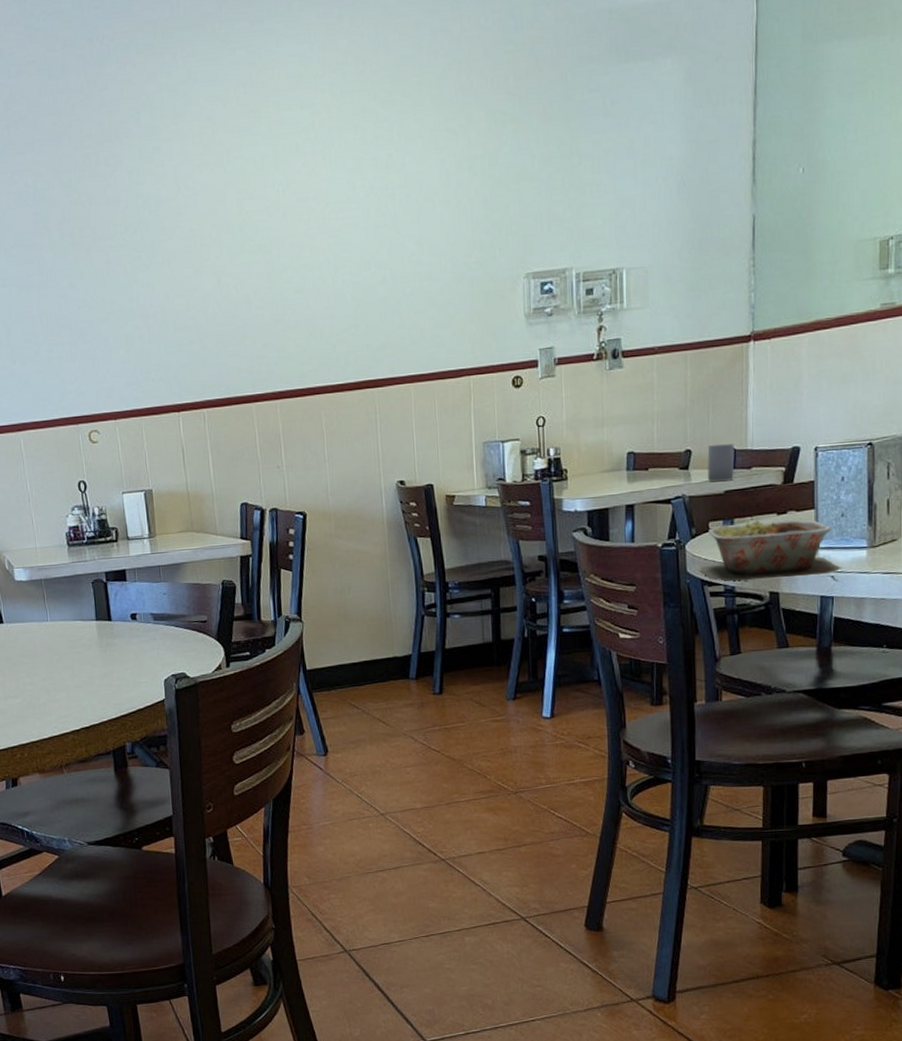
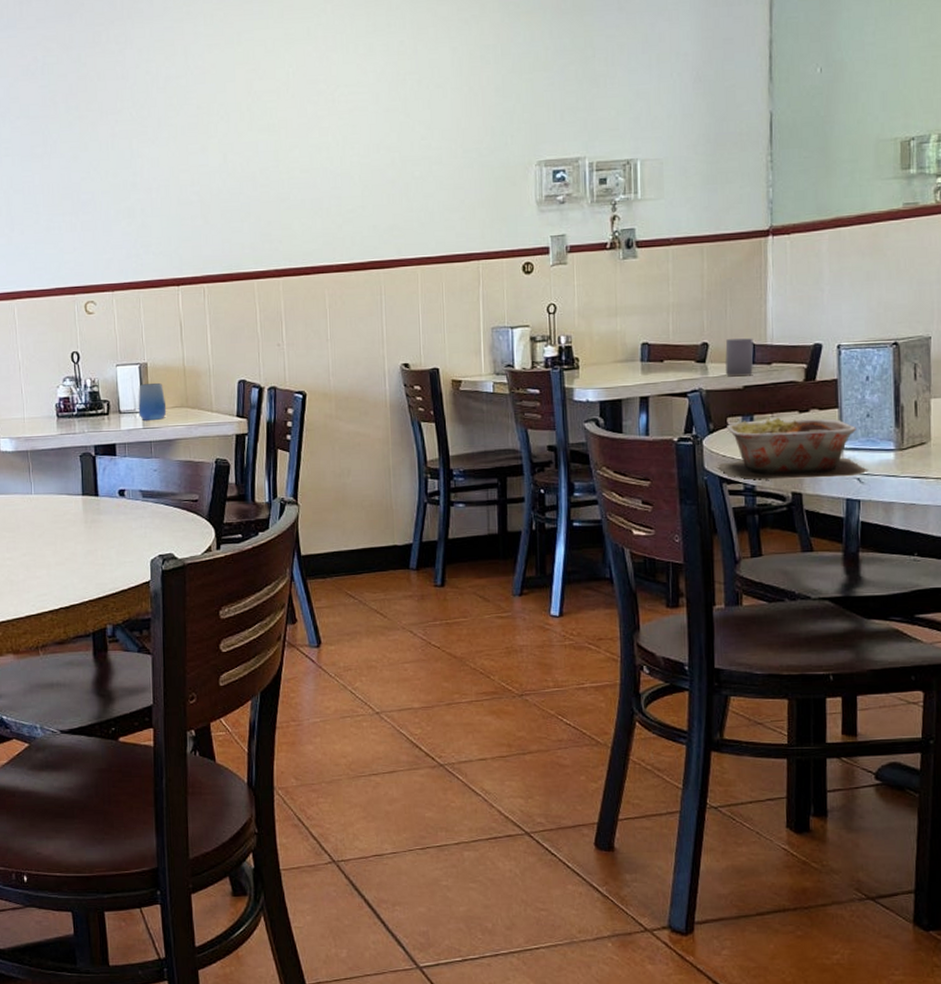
cup: none [144,508,173,546] -> present [138,382,167,420]

